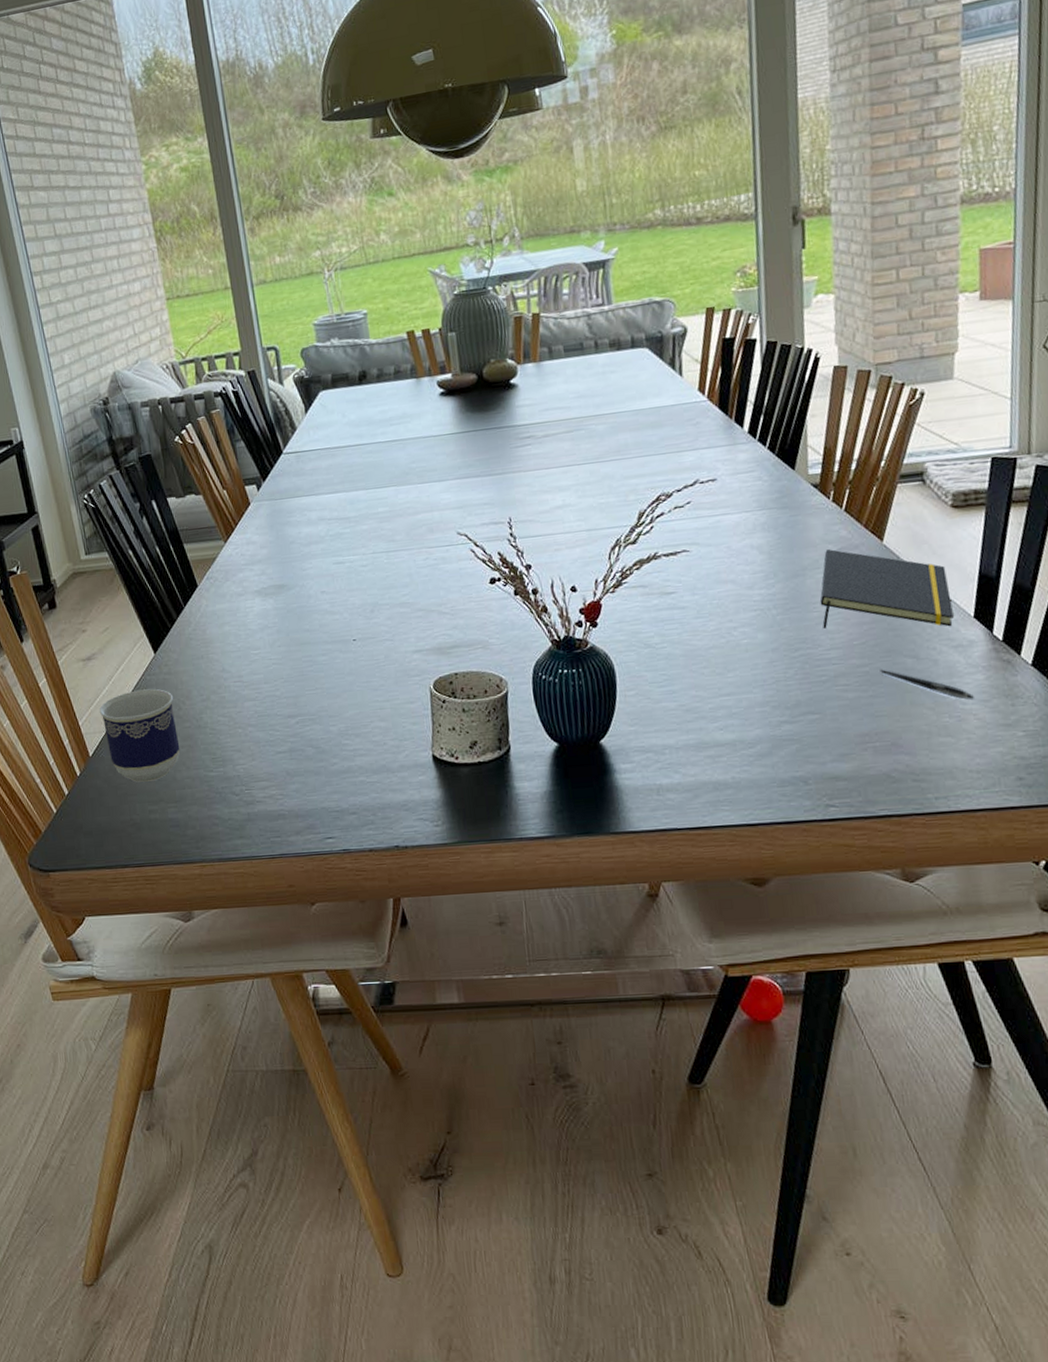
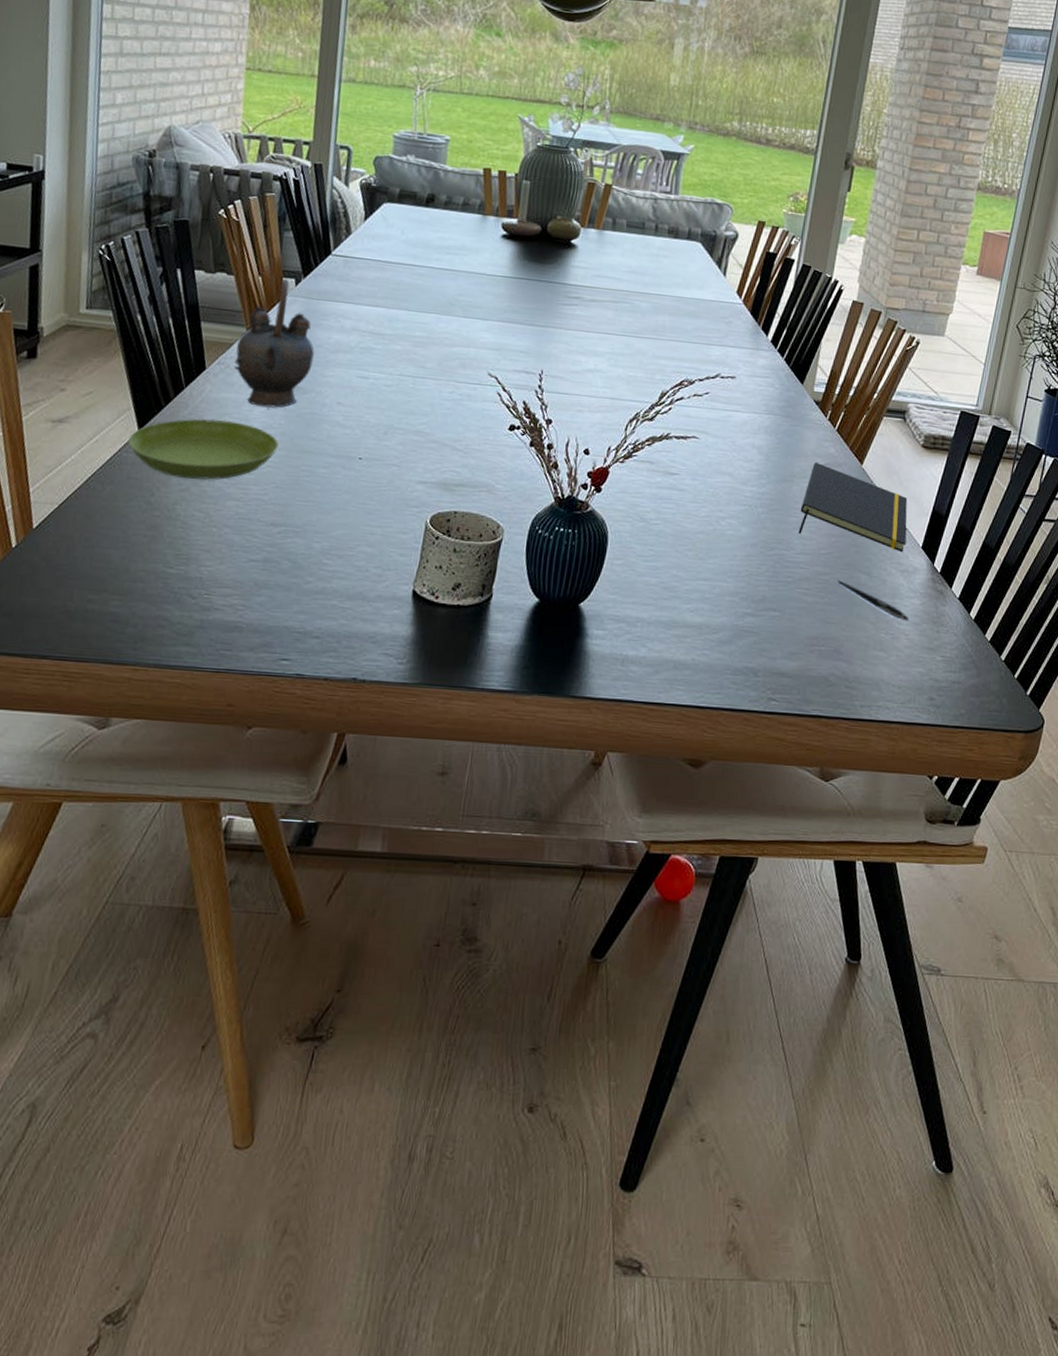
cup: present [99,688,180,783] -> none [57,465,148,568]
saucer: none [148,629,278,690] -> present [128,419,279,480]
teapot: none [219,486,291,611] -> present [234,278,315,408]

